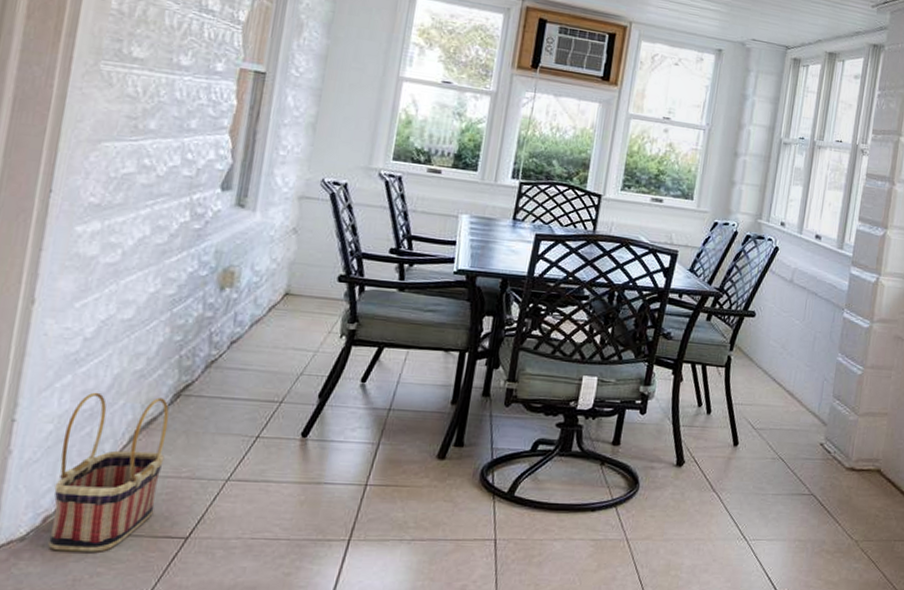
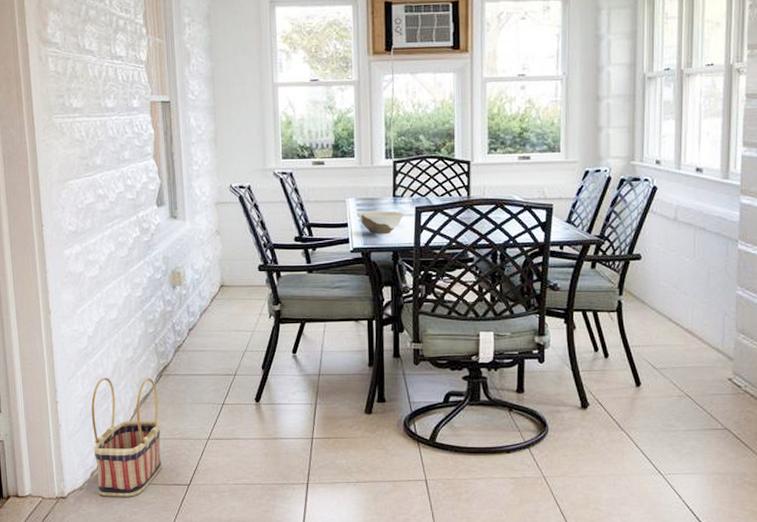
bowl: none [469,230,522,260] -> present [358,211,404,235]

